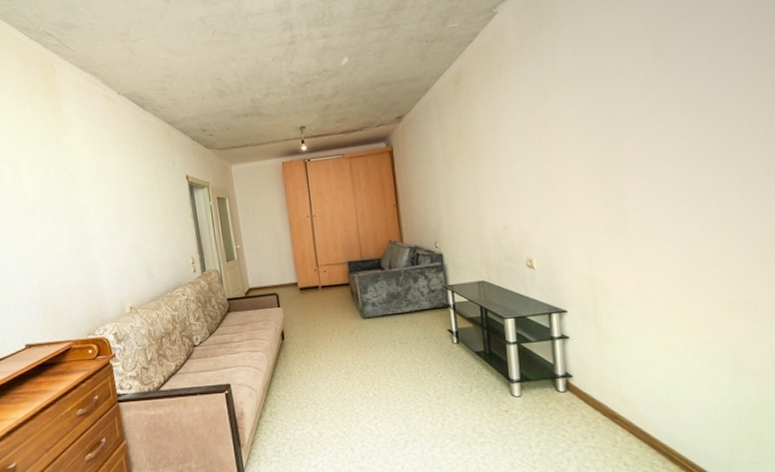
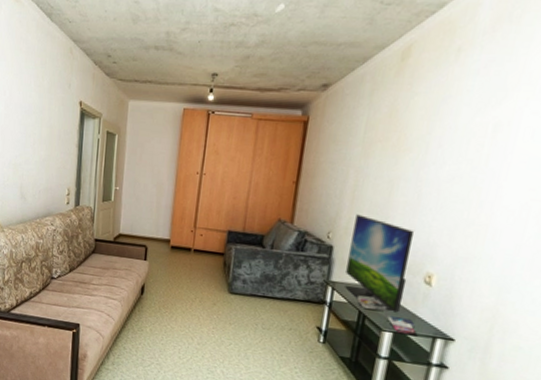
television: none [455,220,514,300] -> present [345,214,414,313]
magazine: none [476,291,536,318] -> present [357,295,418,338]

